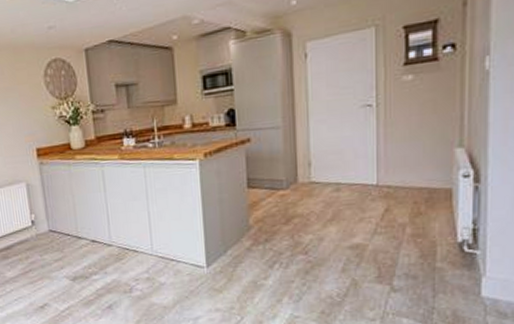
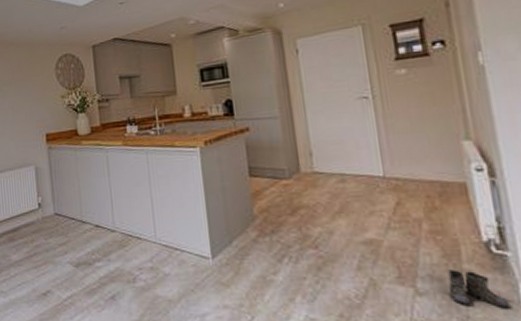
boots: none [414,268,470,300] -> present [441,270,510,309]

